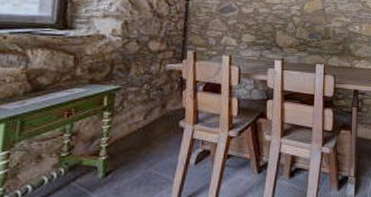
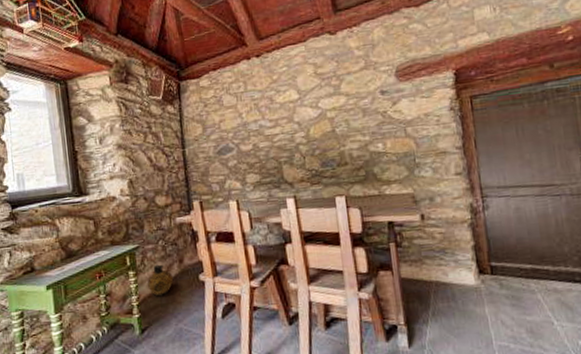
ceramic jug: none [121,107,153,140] -> present [147,264,174,297]

